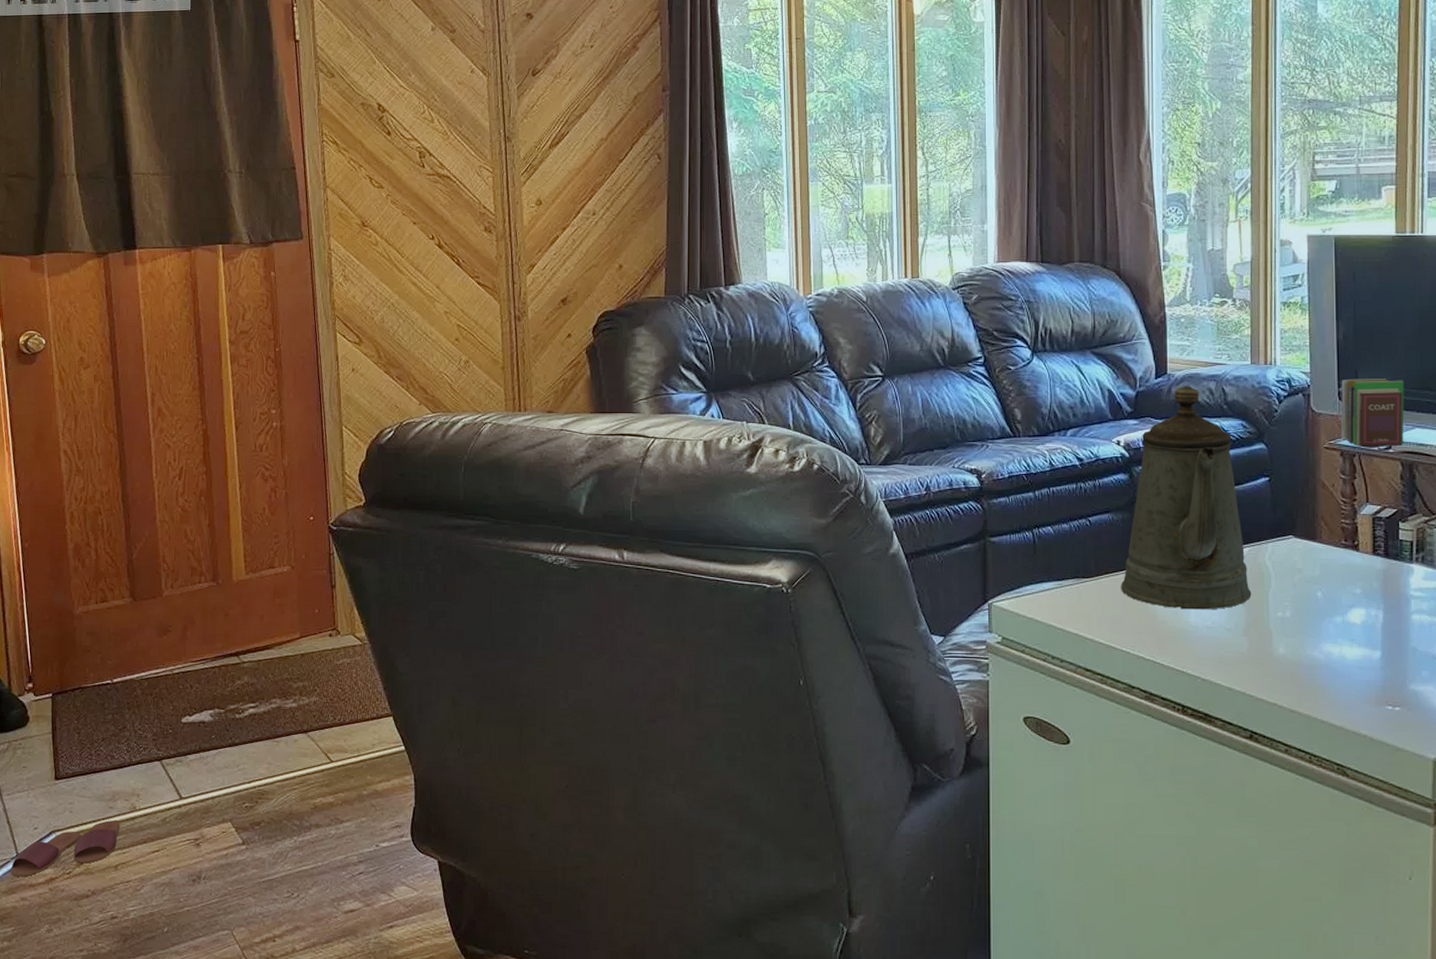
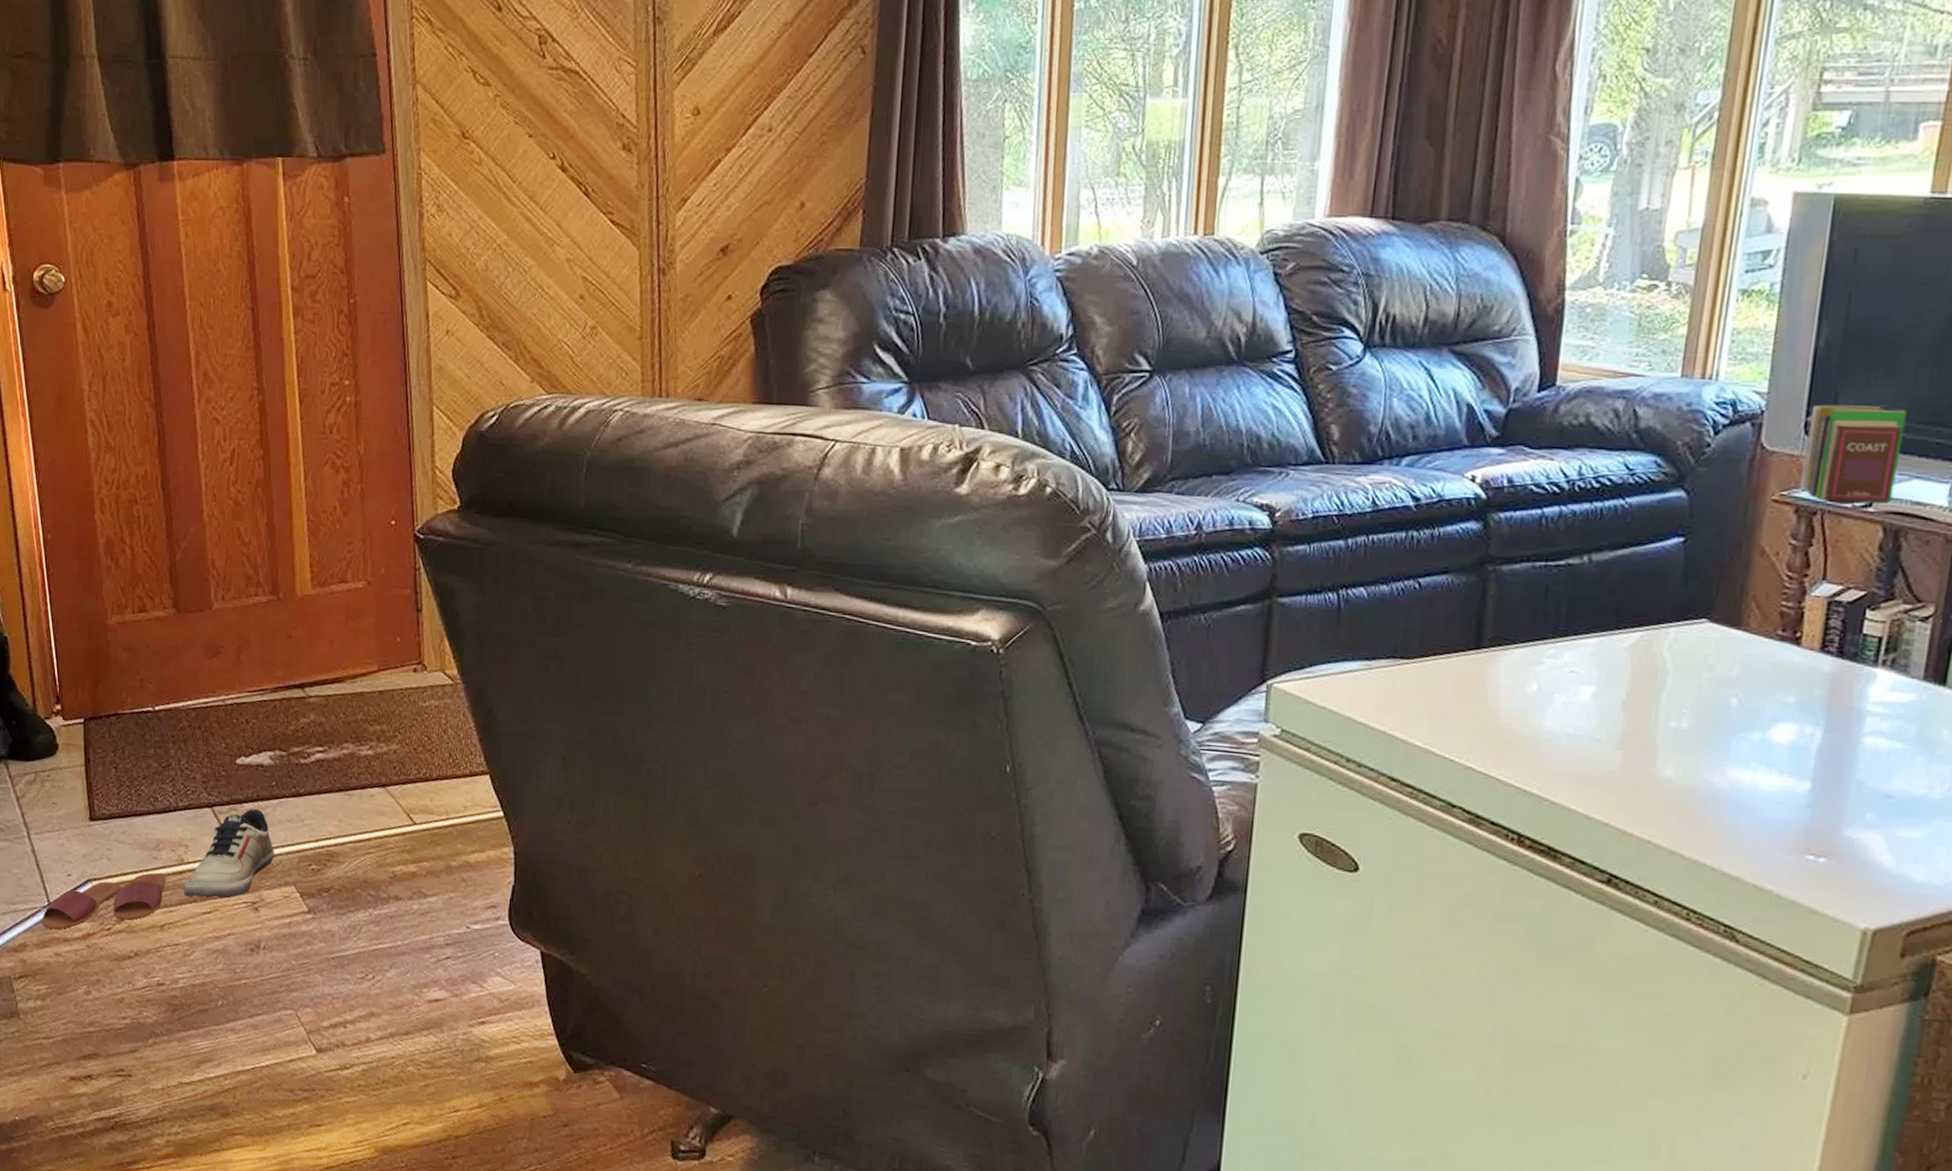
shoe: none [135,759,214,839] -> present [184,808,275,899]
coffee pot: present [1121,386,1252,610] -> none [1452,403,1638,712]

